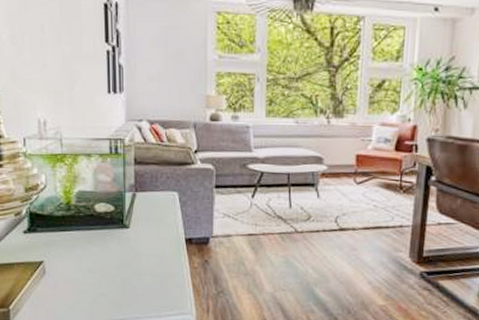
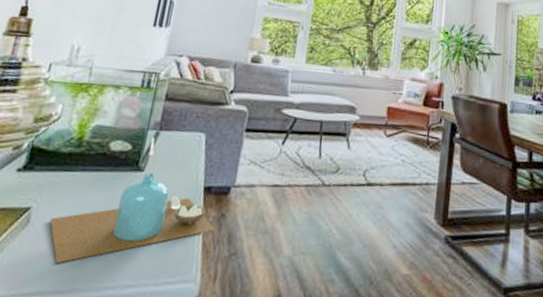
candle: none [62,198,202,303] -> present [50,137,216,264]

